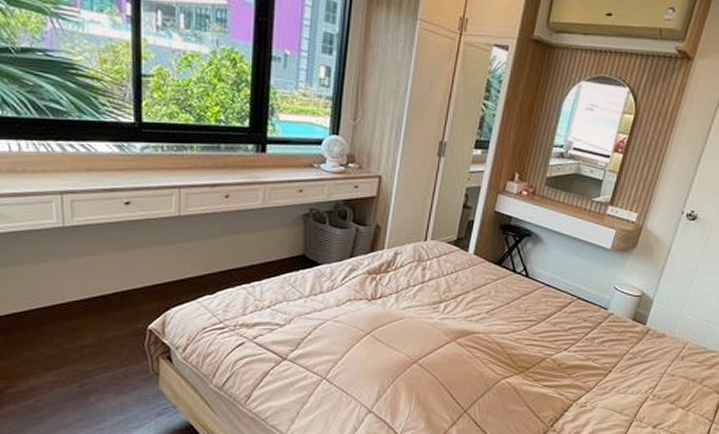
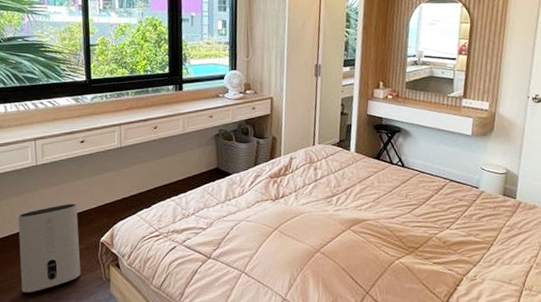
air purifier: none [37,279,122,381] -> present [18,203,81,293]

